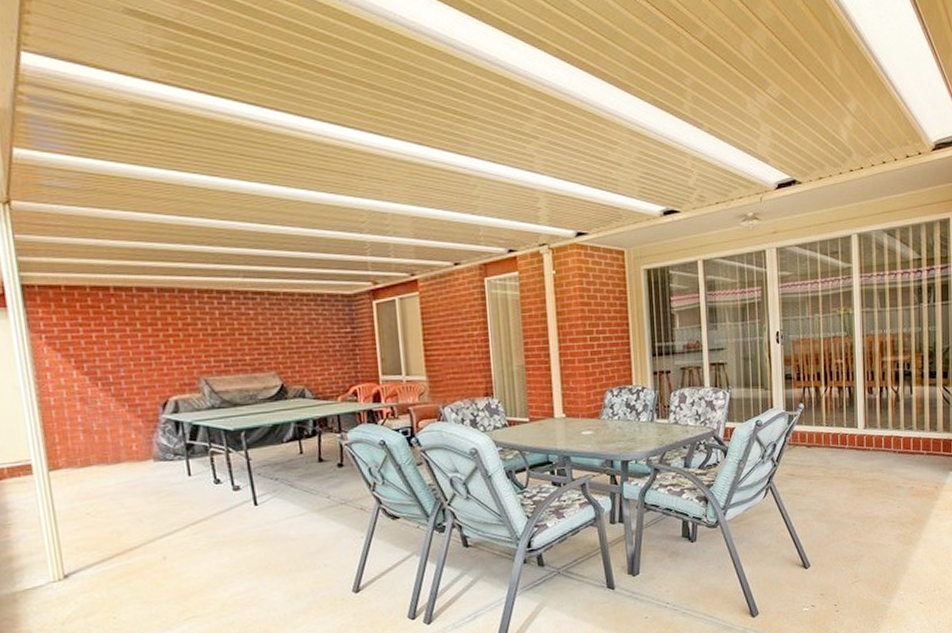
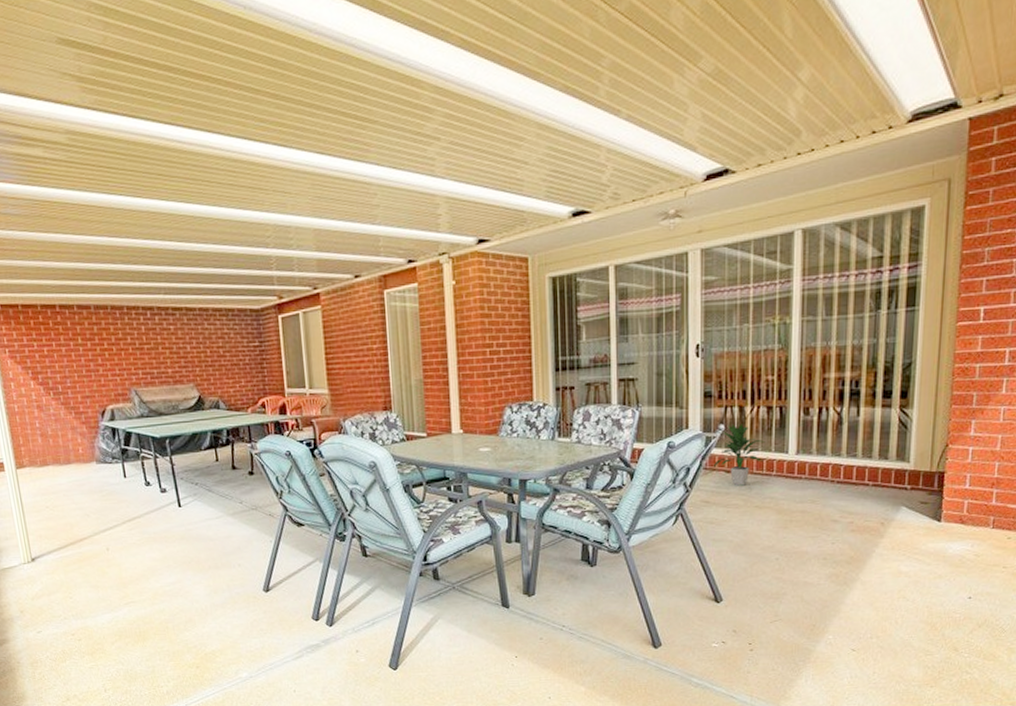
indoor plant: none [796,403,839,459] -> present [713,424,766,486]

